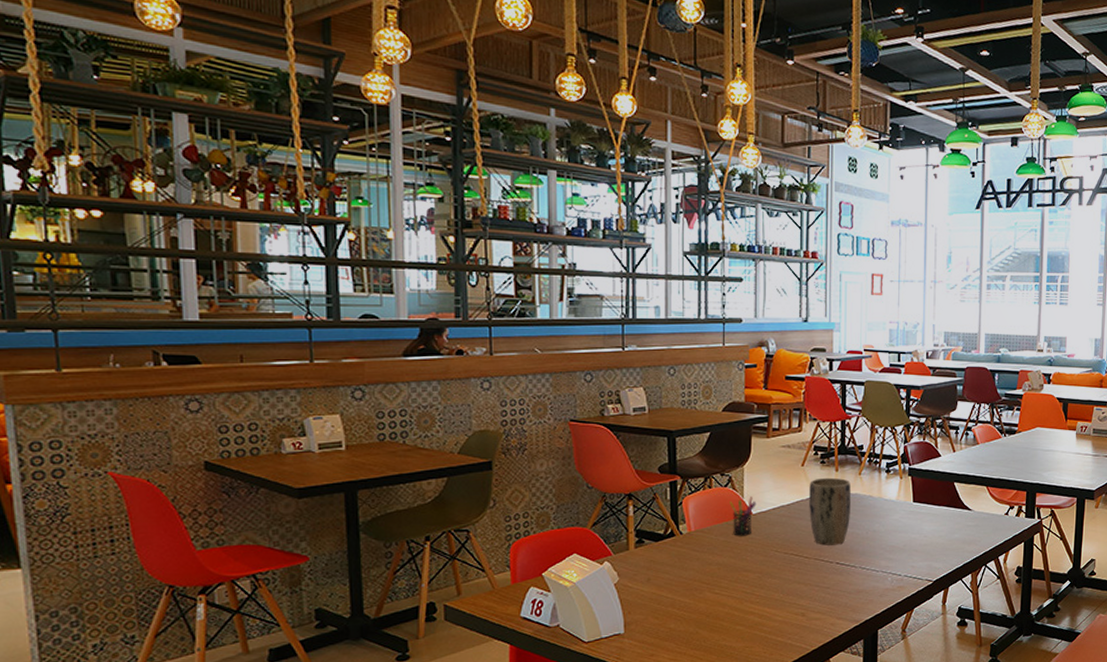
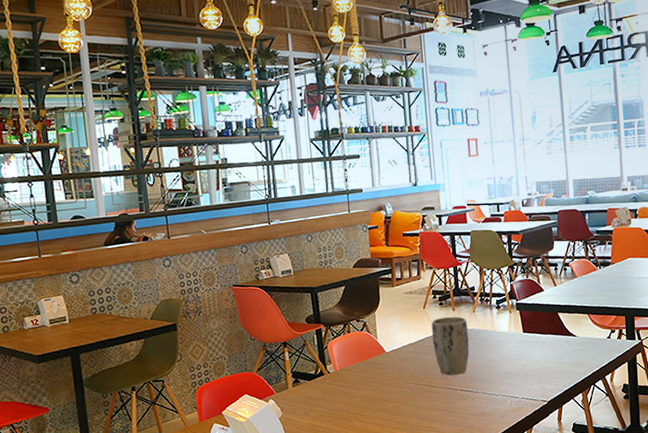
pen holder: present [729,495,757,536] -> none [366,337,389,372]

